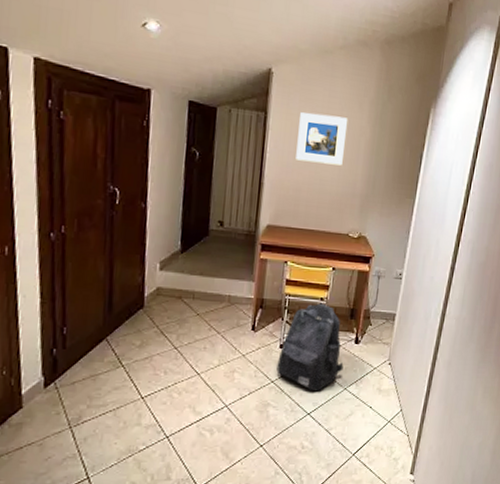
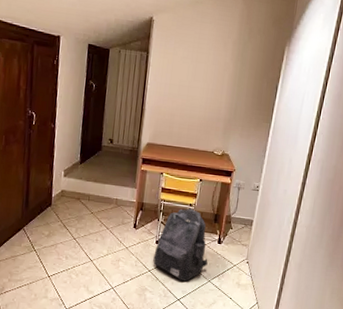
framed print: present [296,112,348,166] -> none [171,52,215,95]

